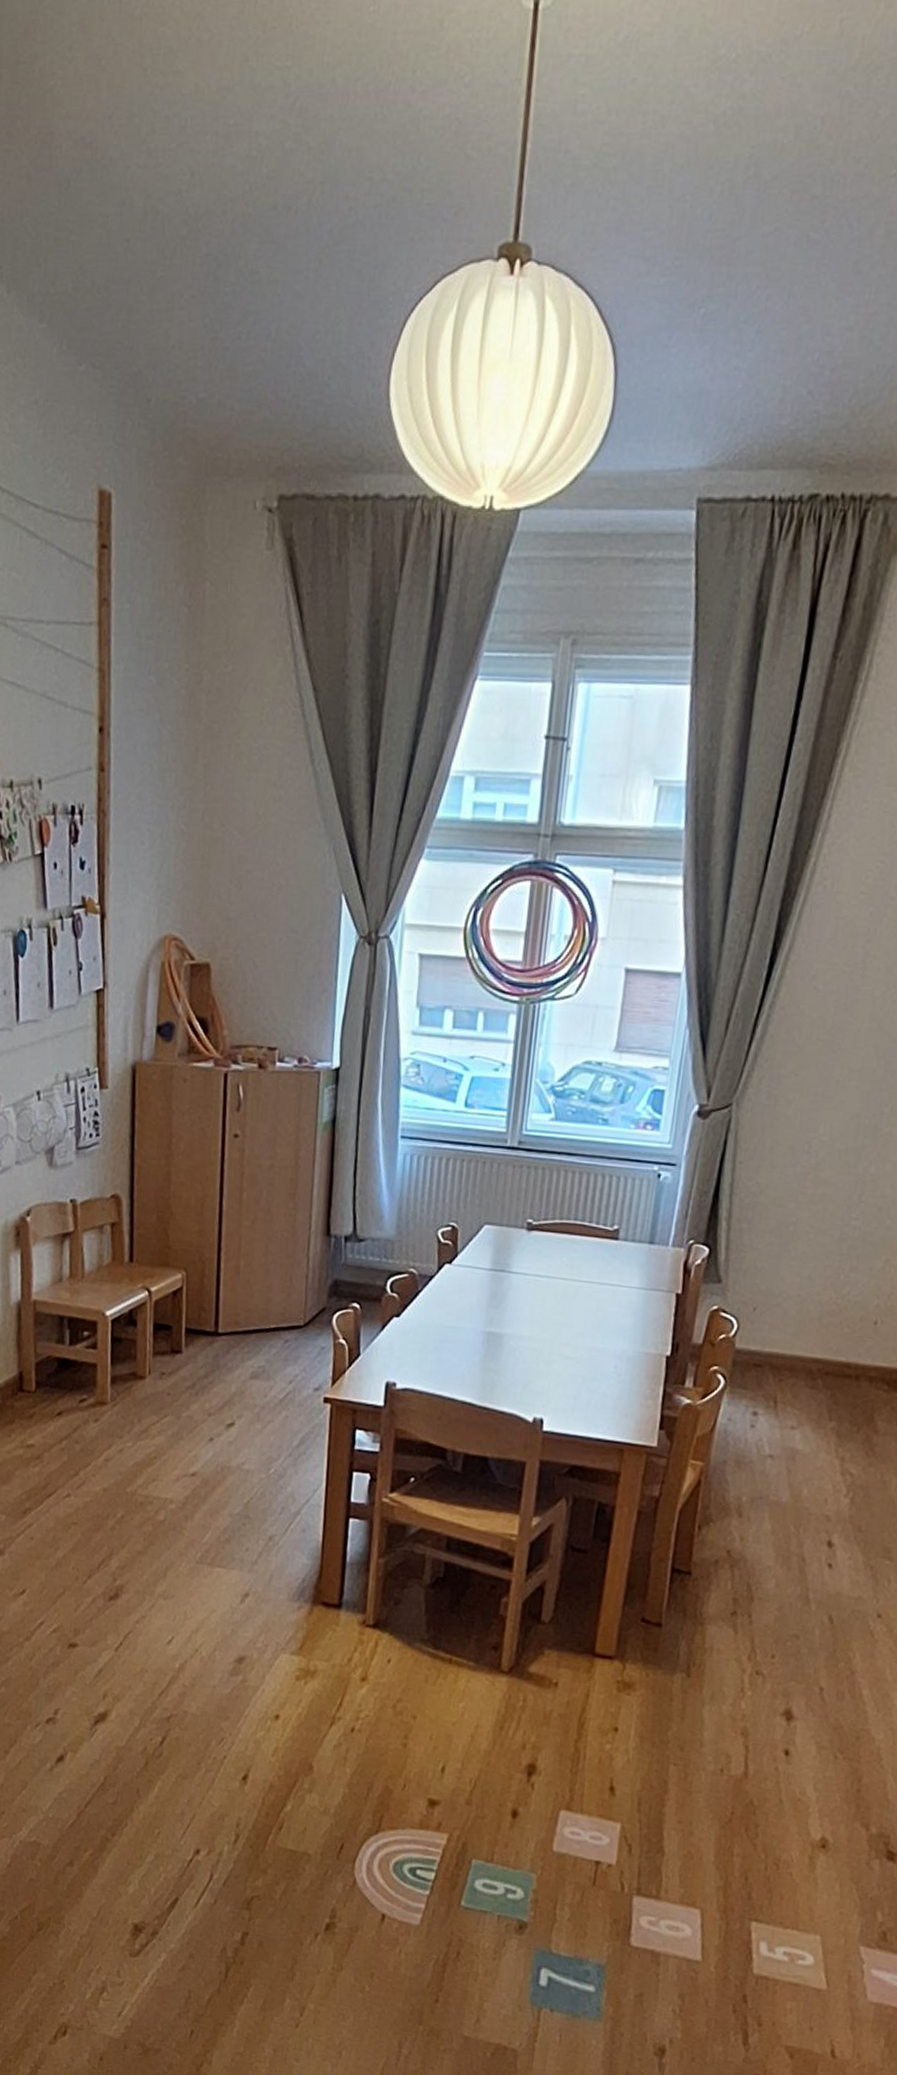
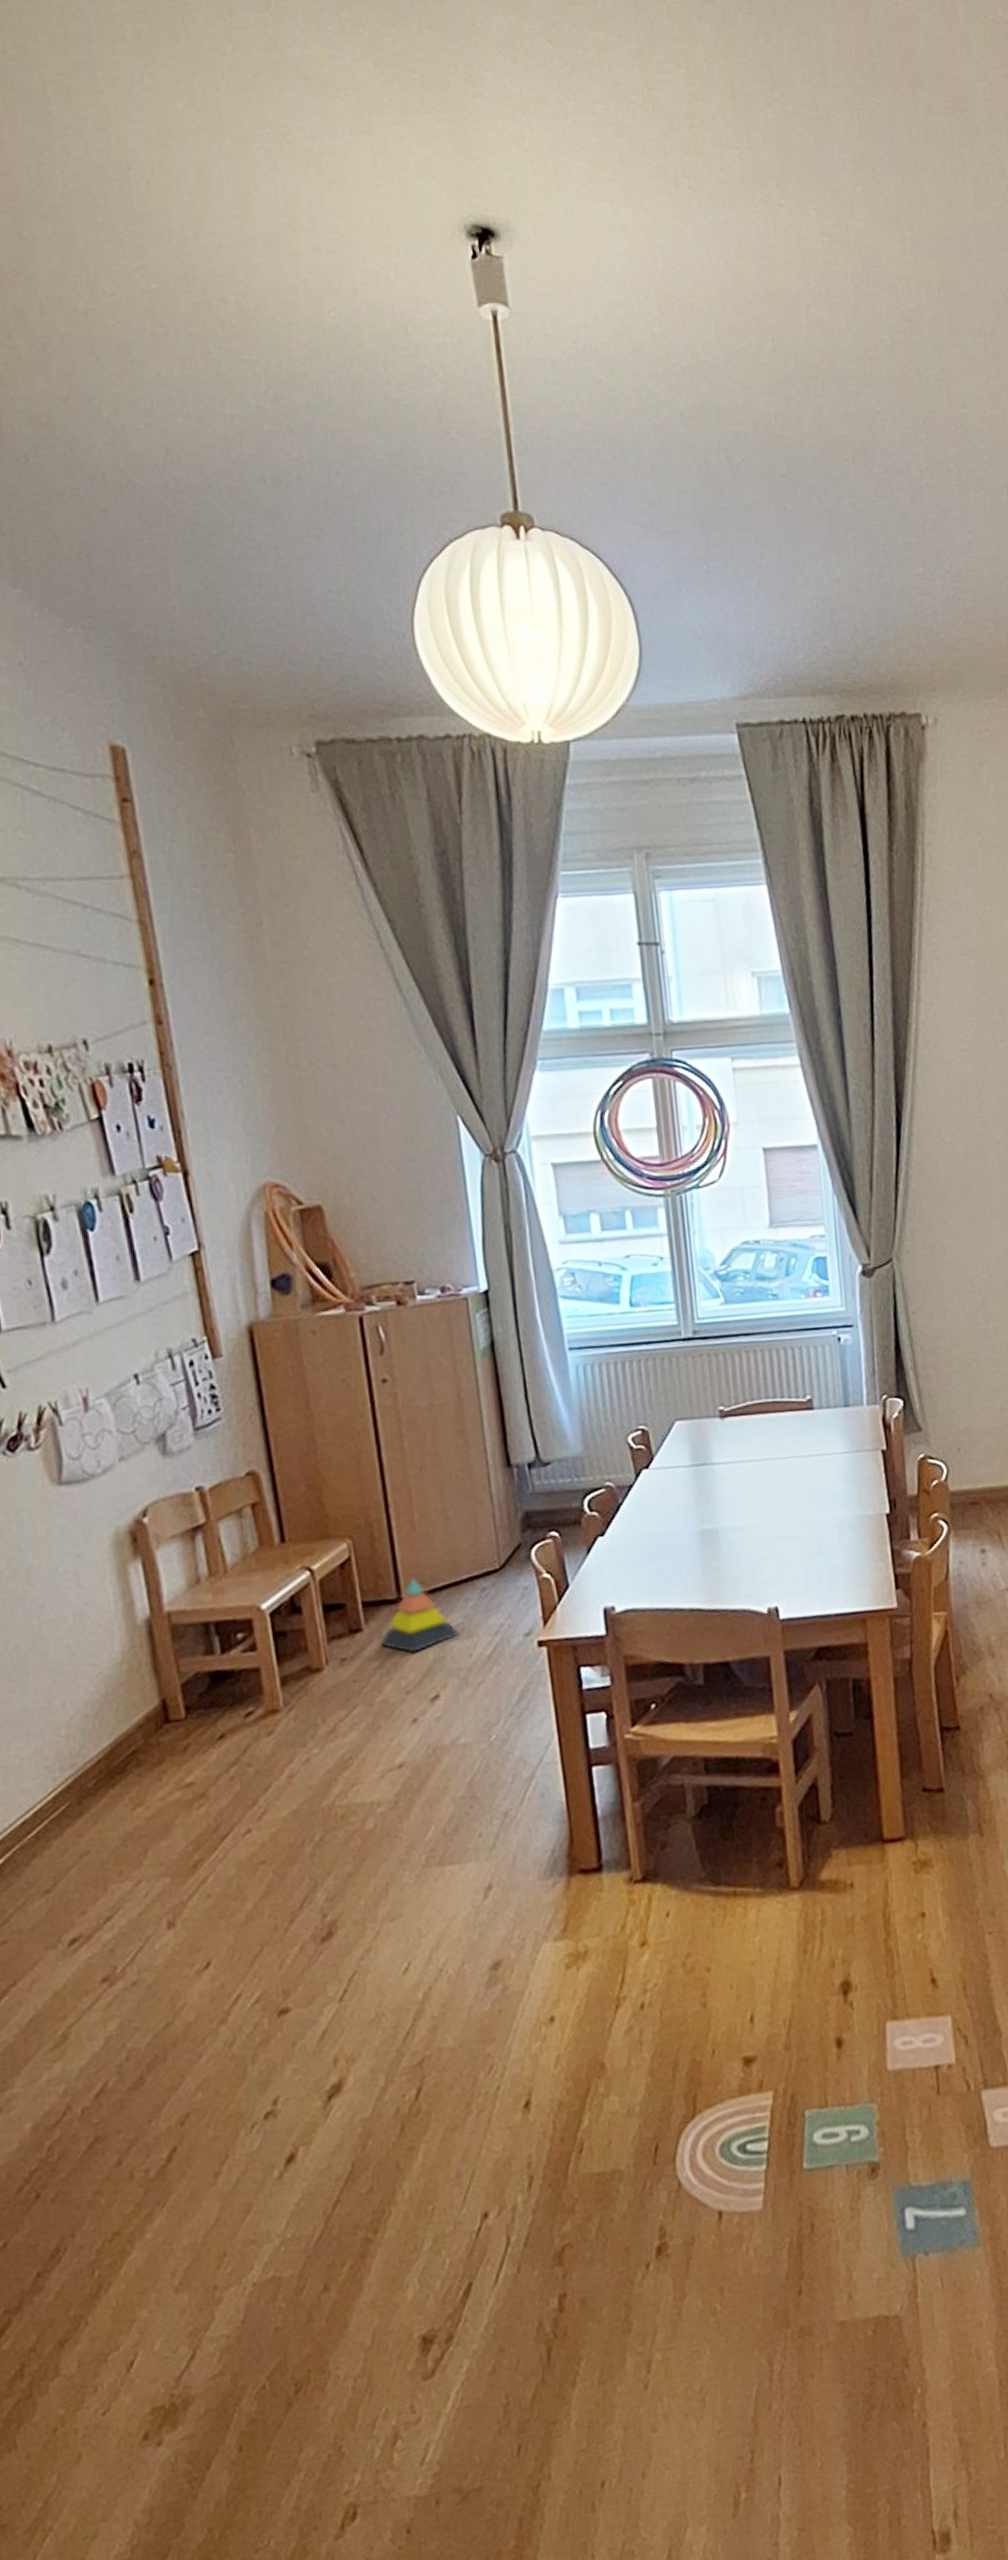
stacking toy: none [194,1317,261,1383] -> present [380,1578,460,1654]

